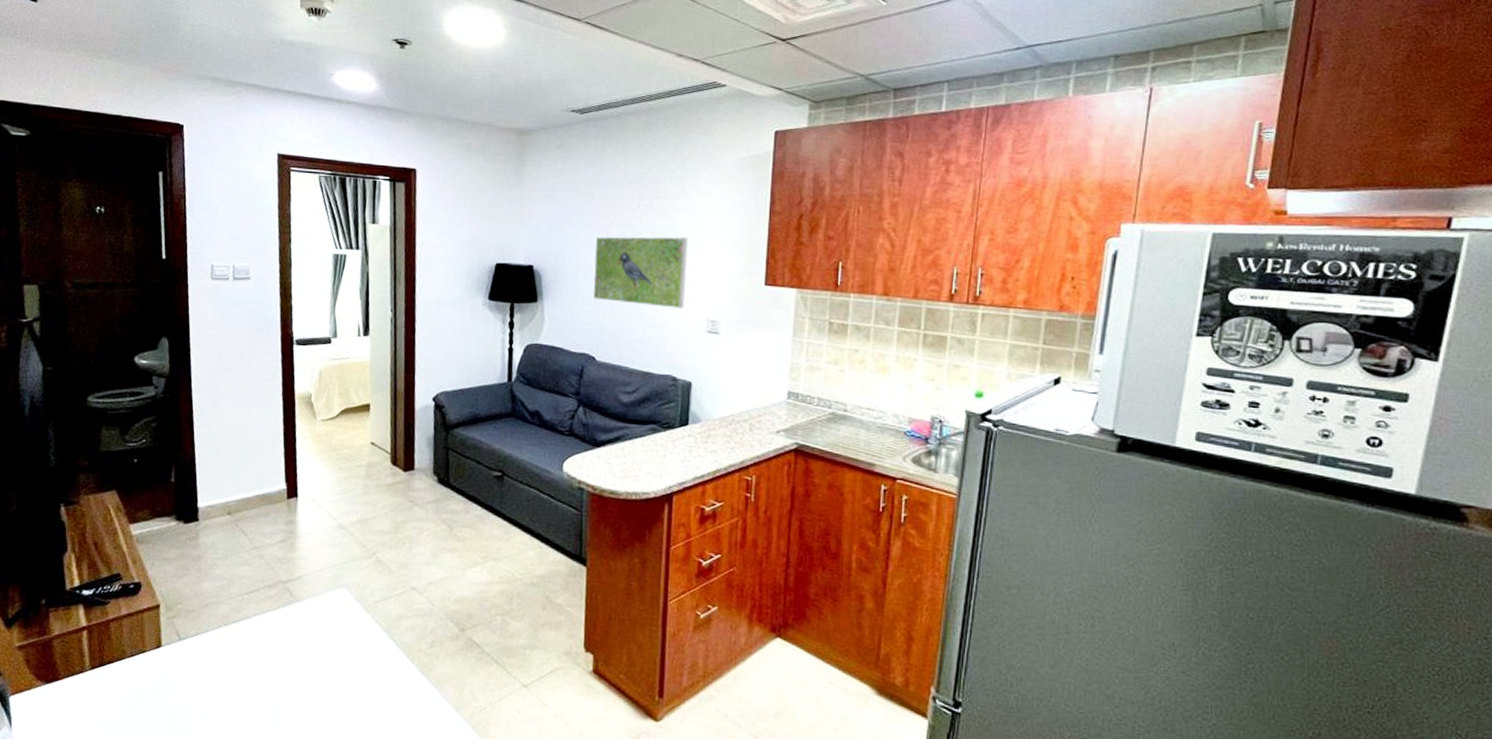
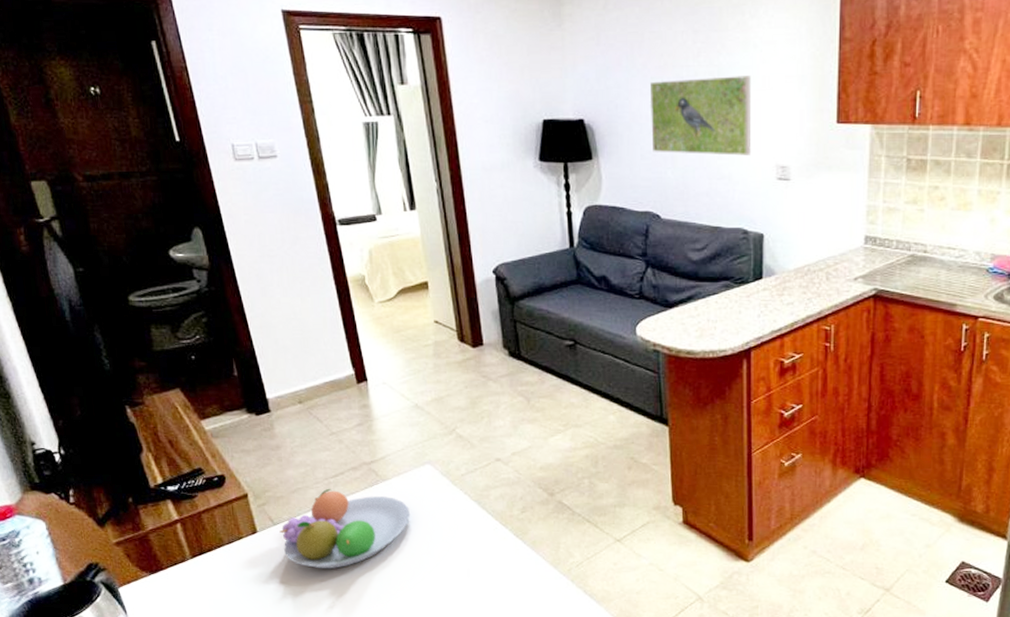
fruit bowl: none [184,605,318,693] -> present [279,488,410,569]

